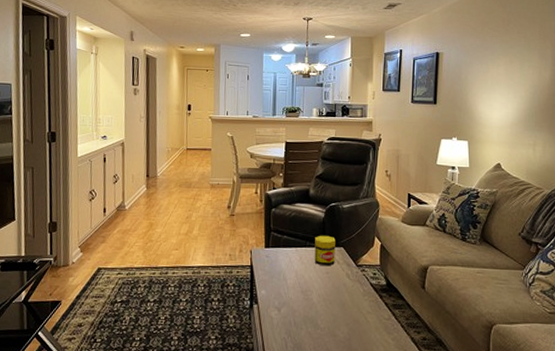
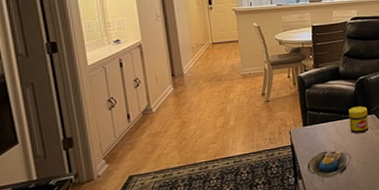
decorative bowl: none [265,278,313,309] -> present [307,150,352,179]

